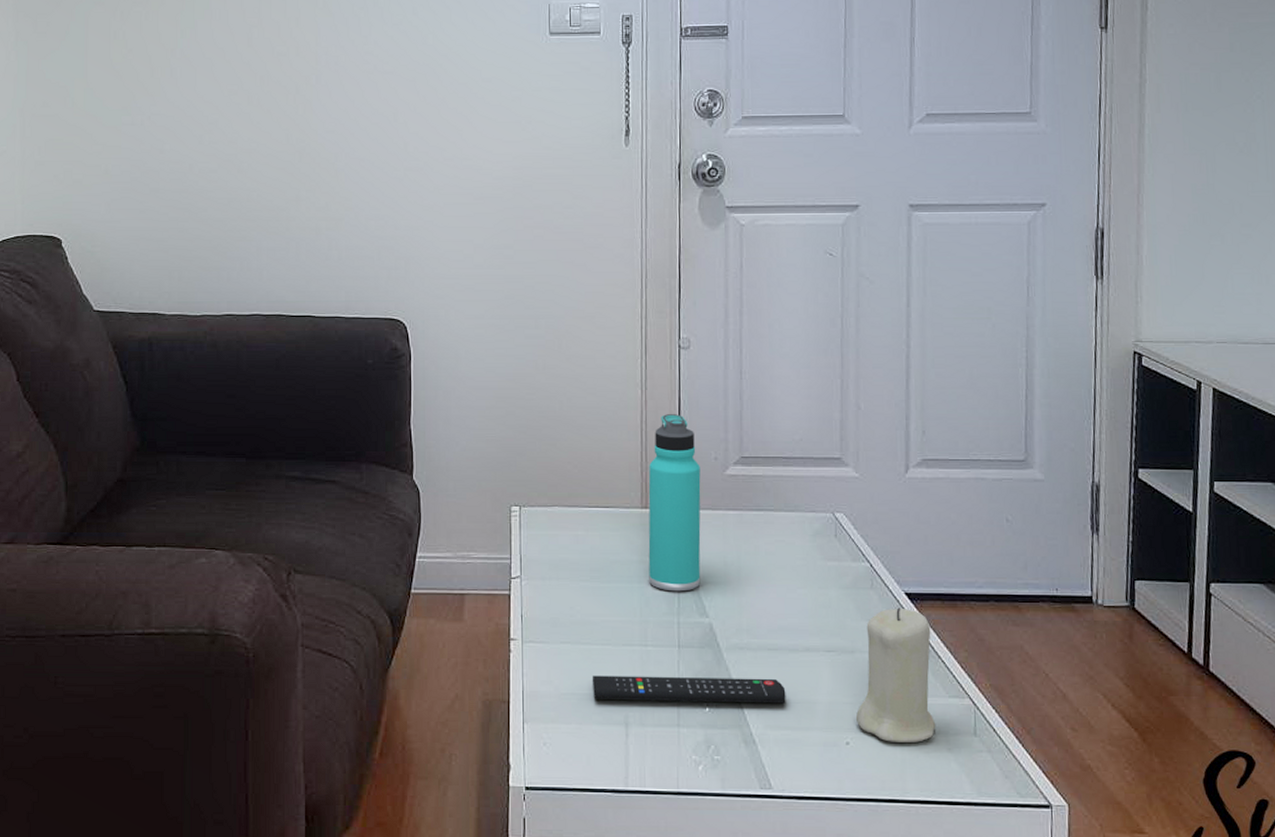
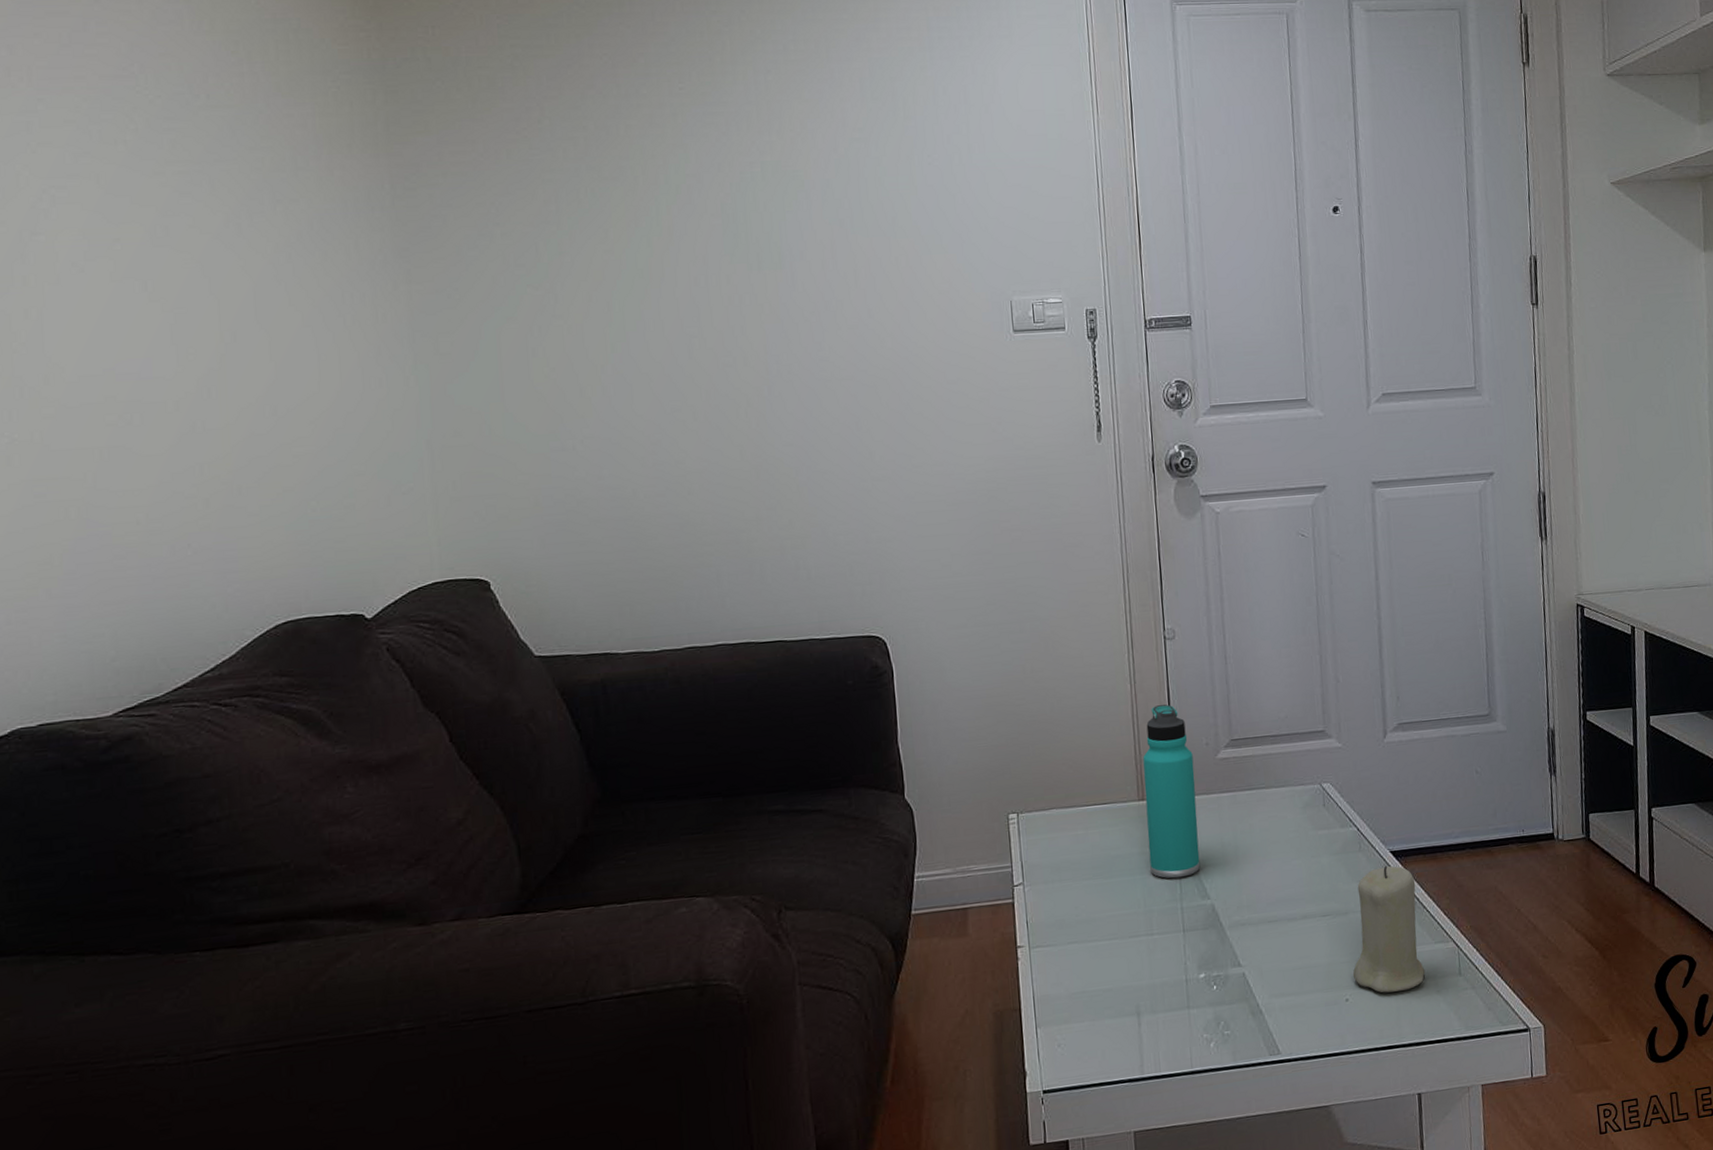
remote control: present [592,675,786,704] -> none [1101,949,1288,994]

